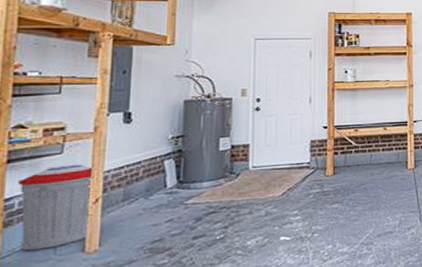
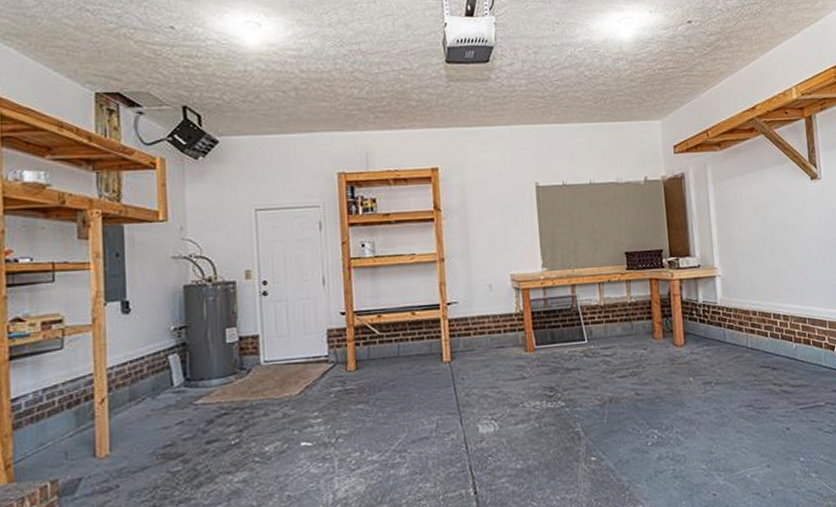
trash can: present [17,164,92,251] -> none [21,360,97,456]

